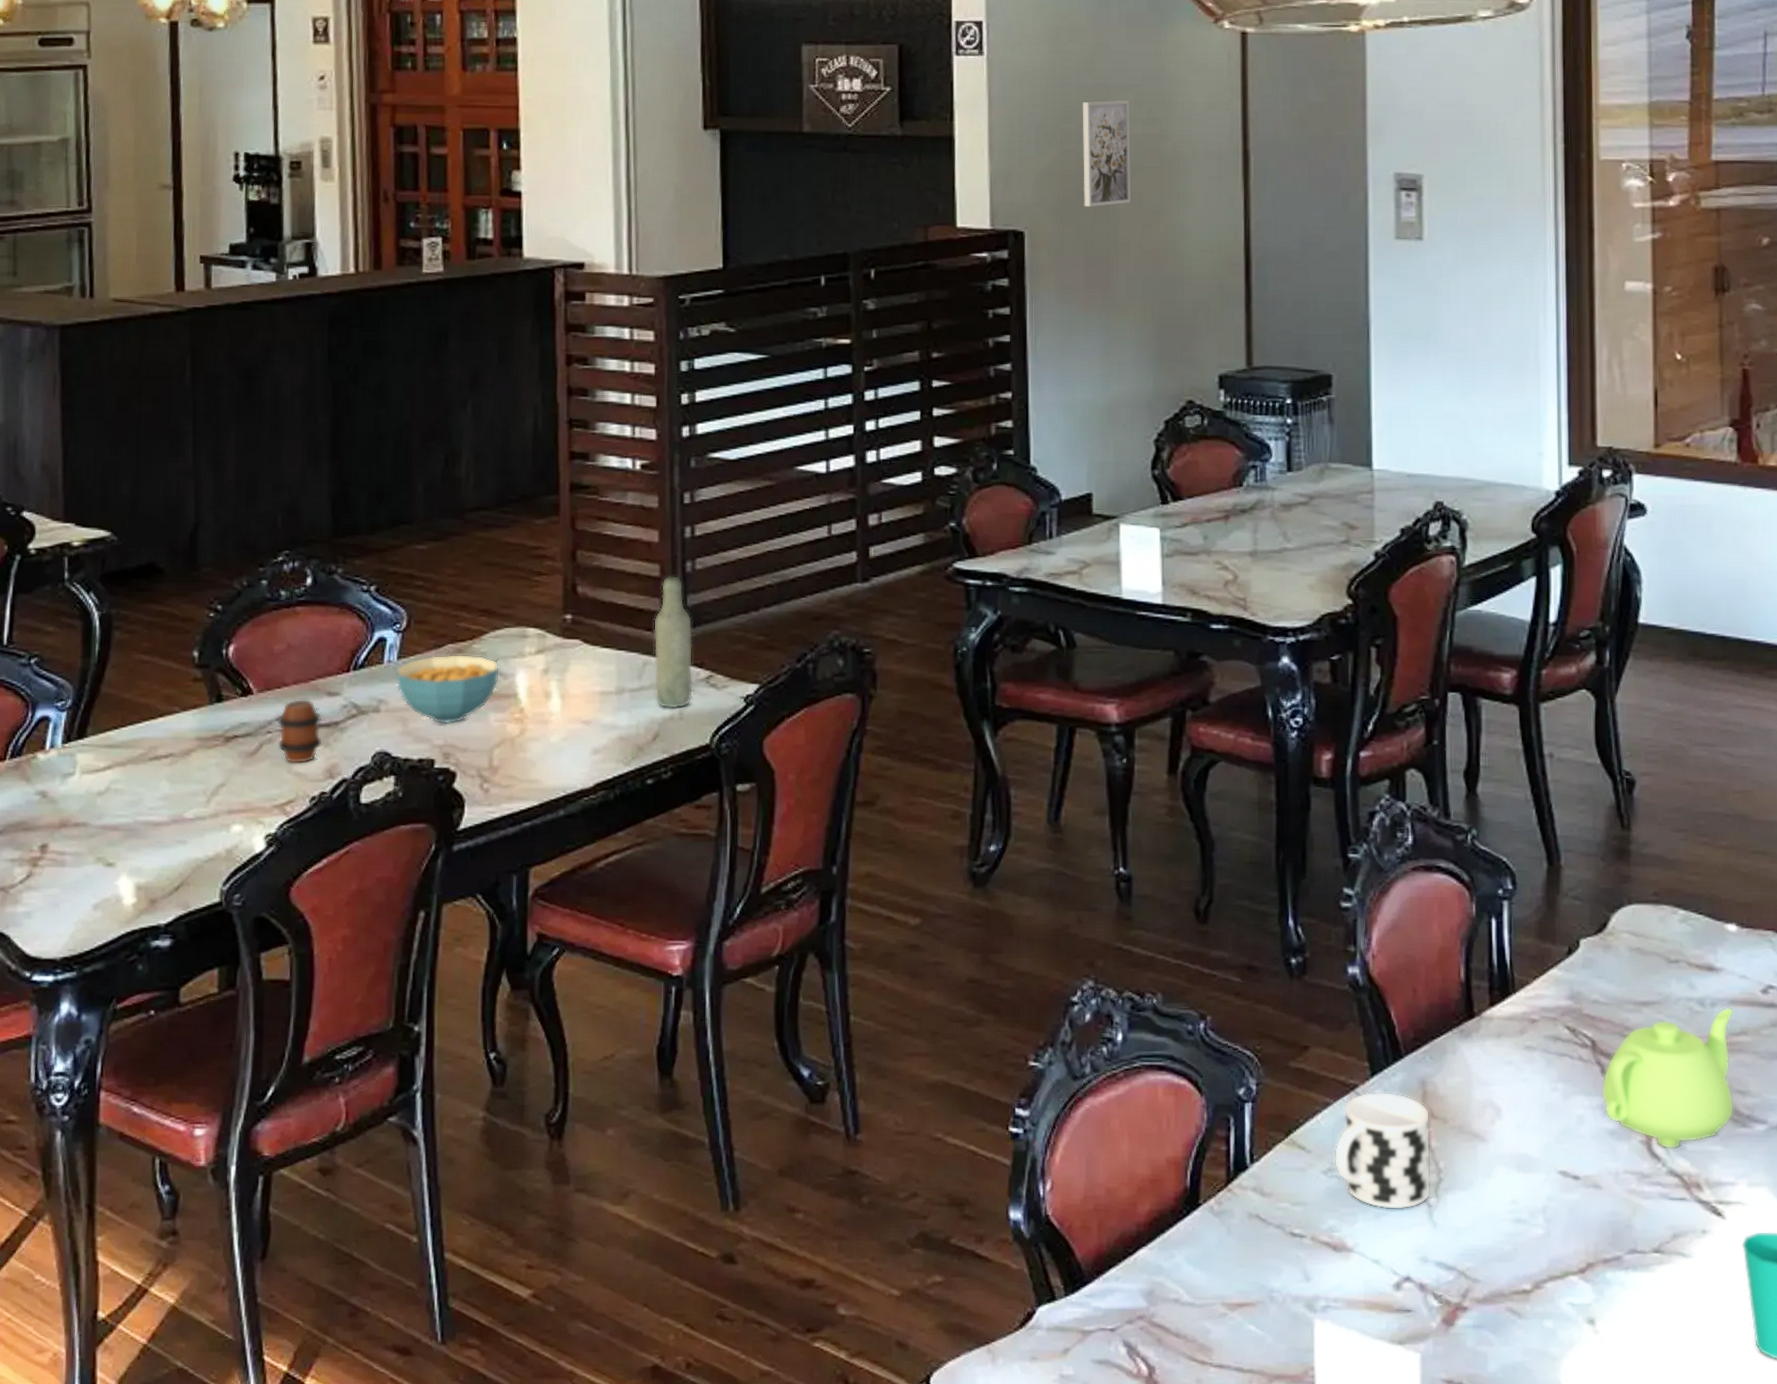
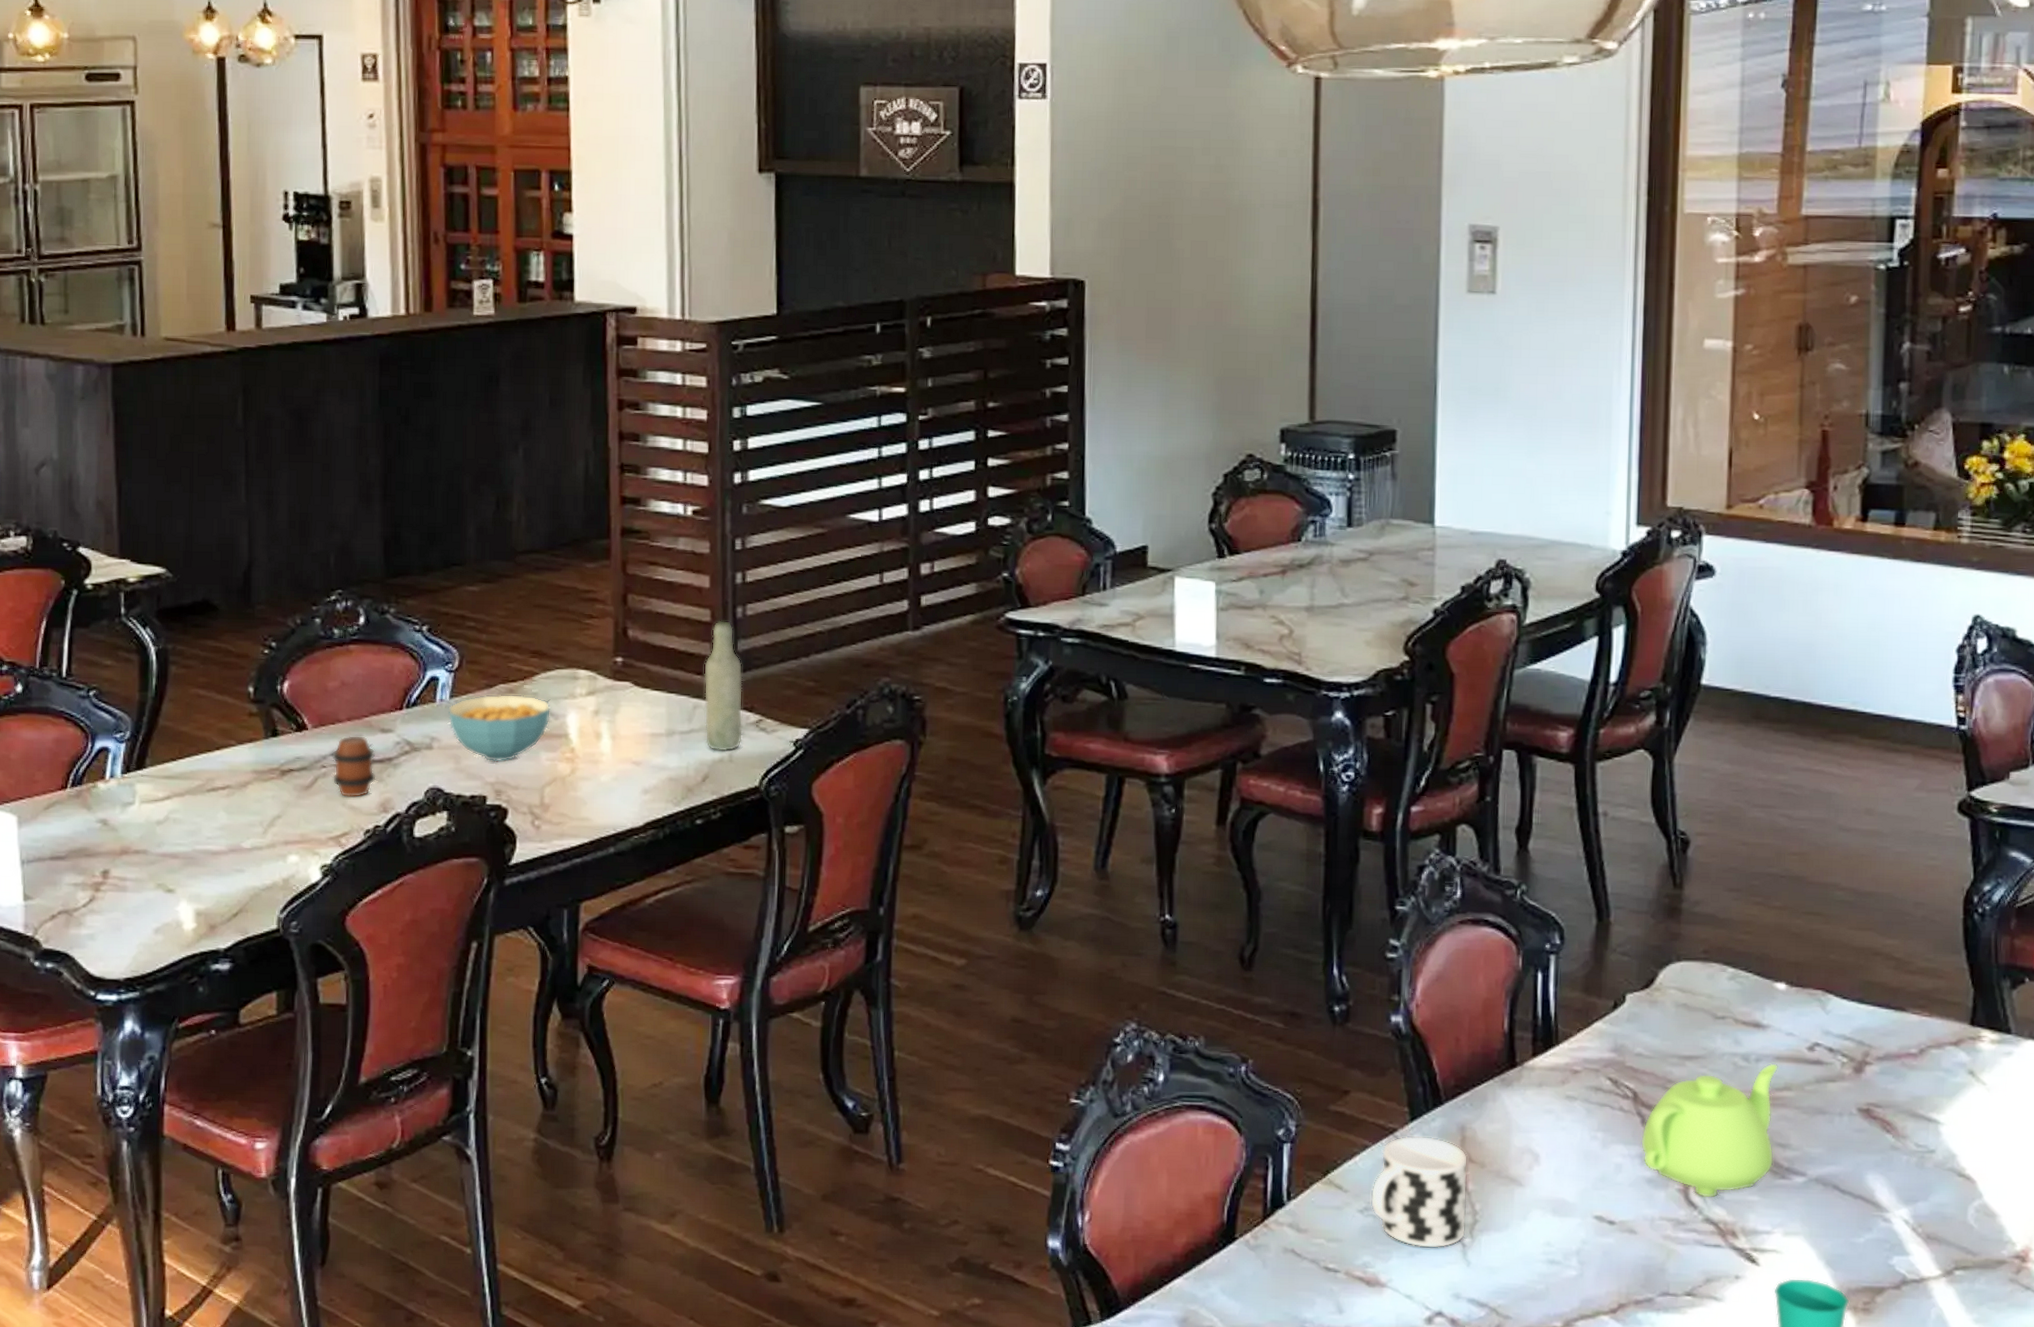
wall art: present [1082,100,1130,207] -> none [1147,147,1197,257]

